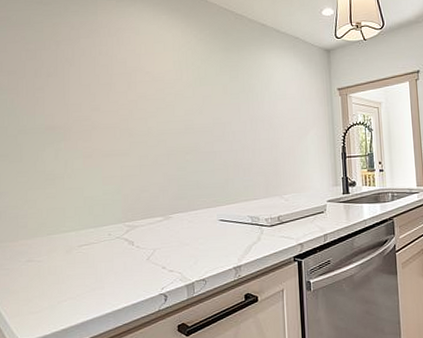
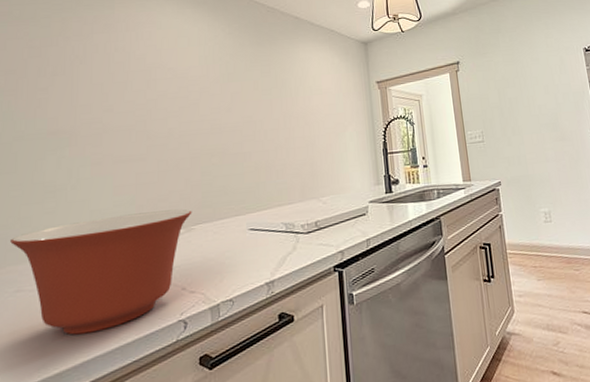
mixing bowl: none [21,199,170,300] -> present [10,209,192,335]

